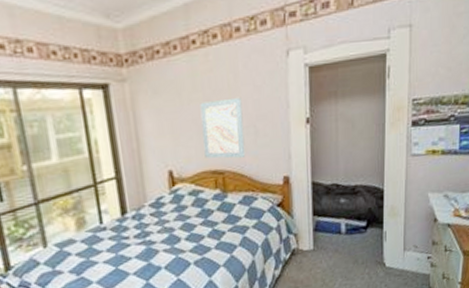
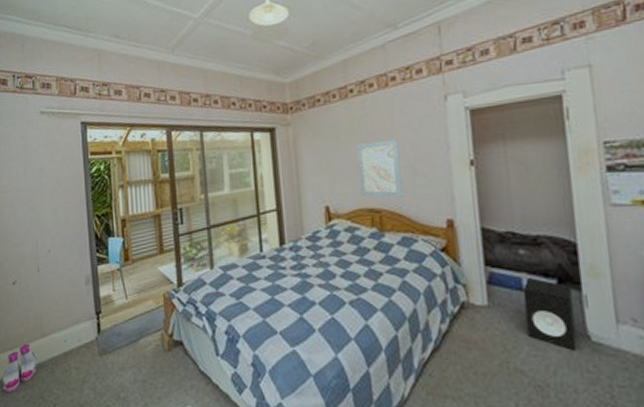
speaker: none [341,222,376,276] -> present [522,278,577,351]

